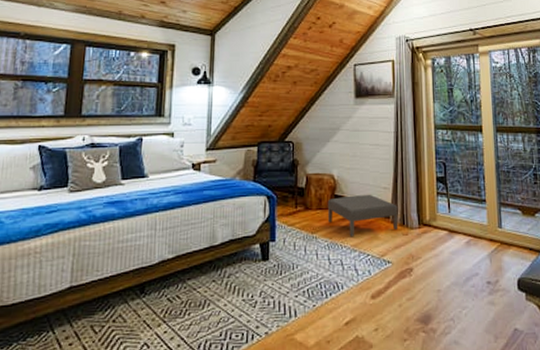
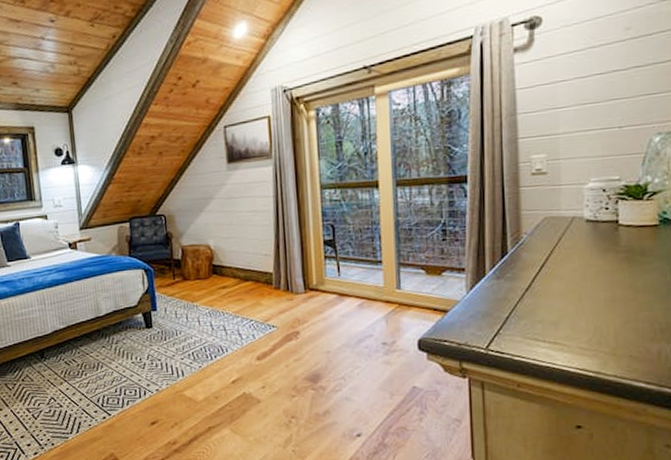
ottoman: present [327,194,399,237] -> none [205,262,283,304]

